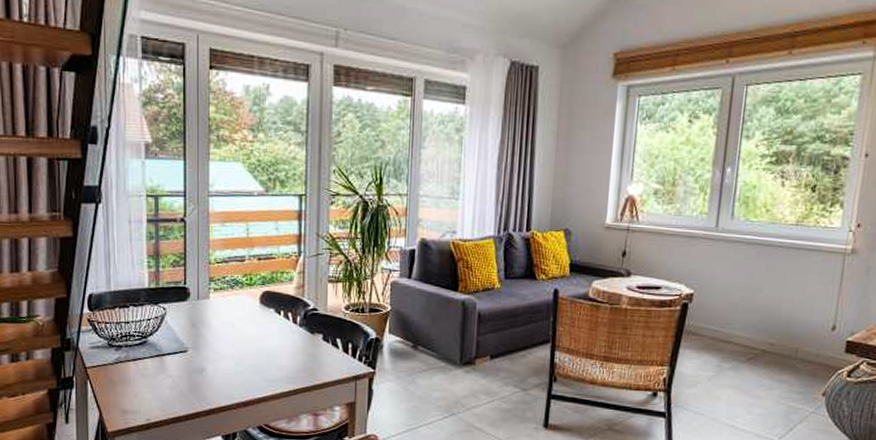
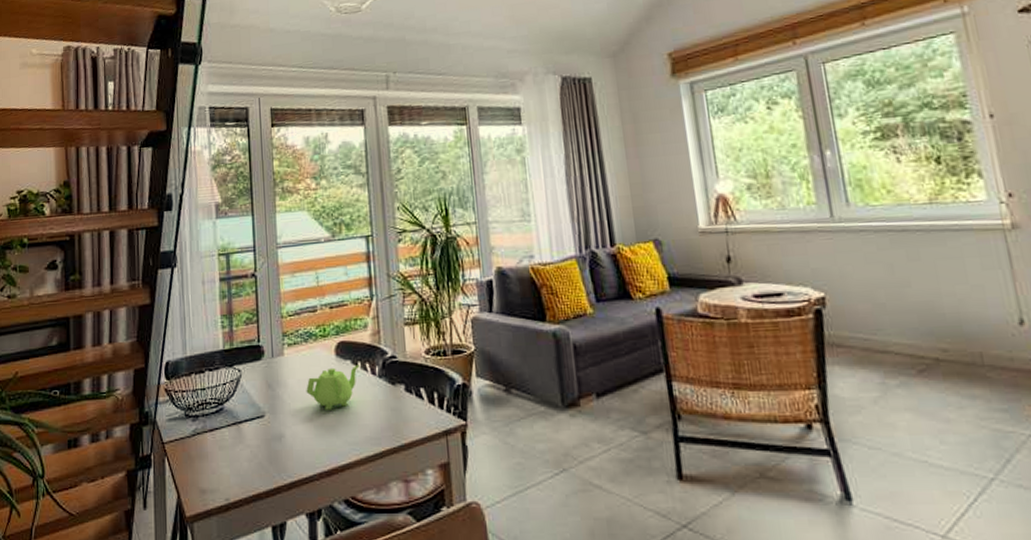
teapot: none [229,313,282,351] -> present [306,365,359,410]

